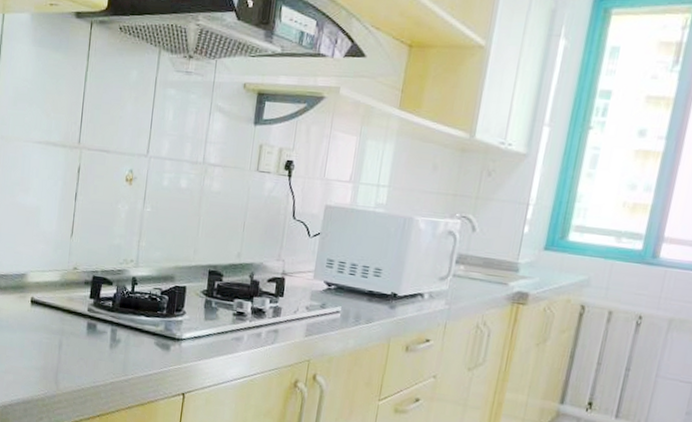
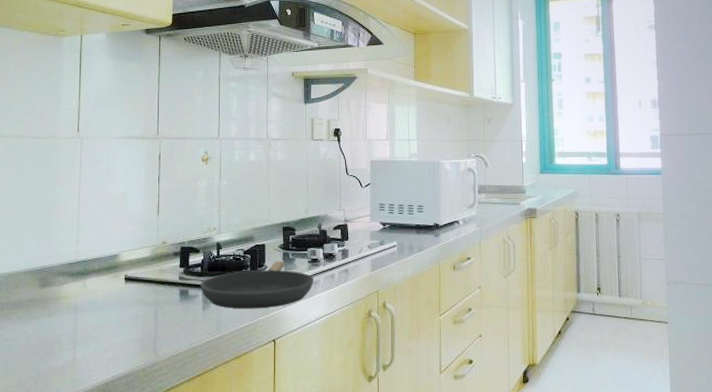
frying pan: none [110,308,237,359] -> present [200,261,314,309]

